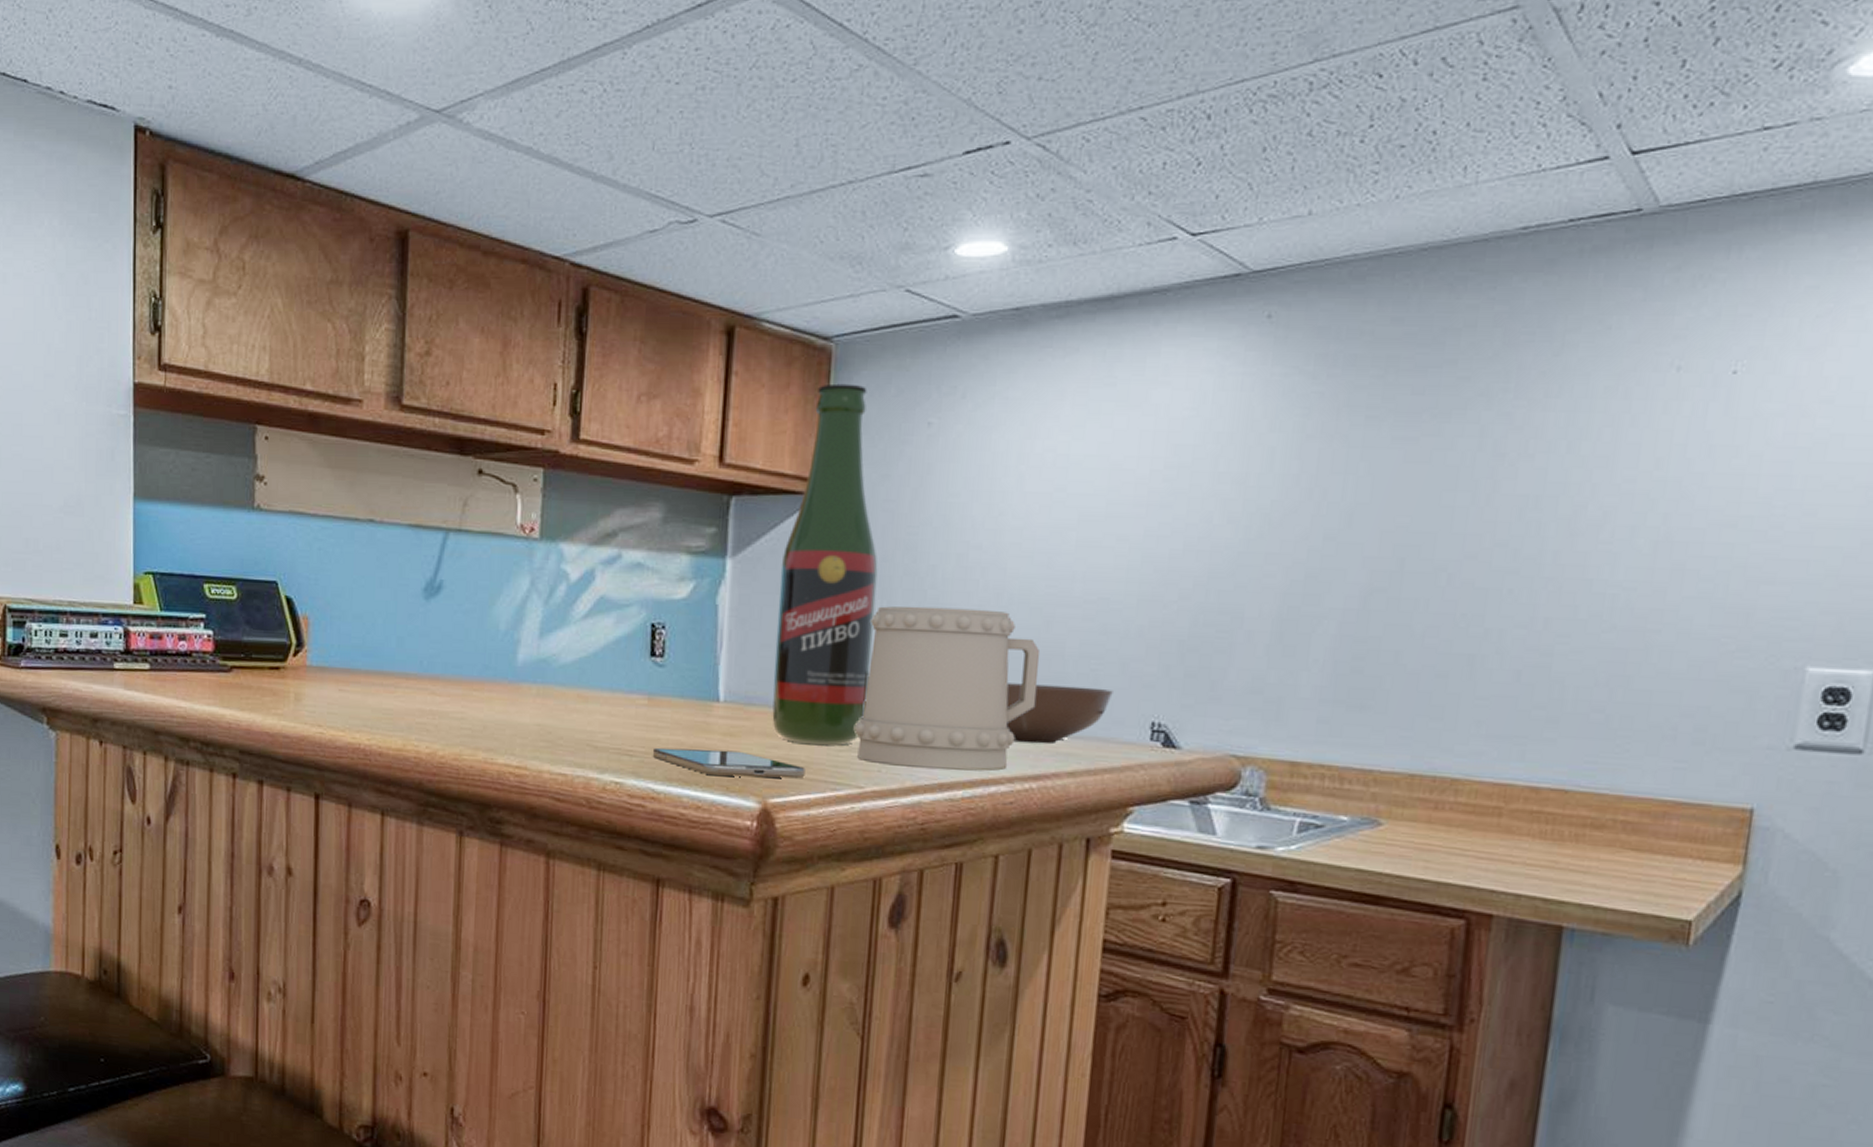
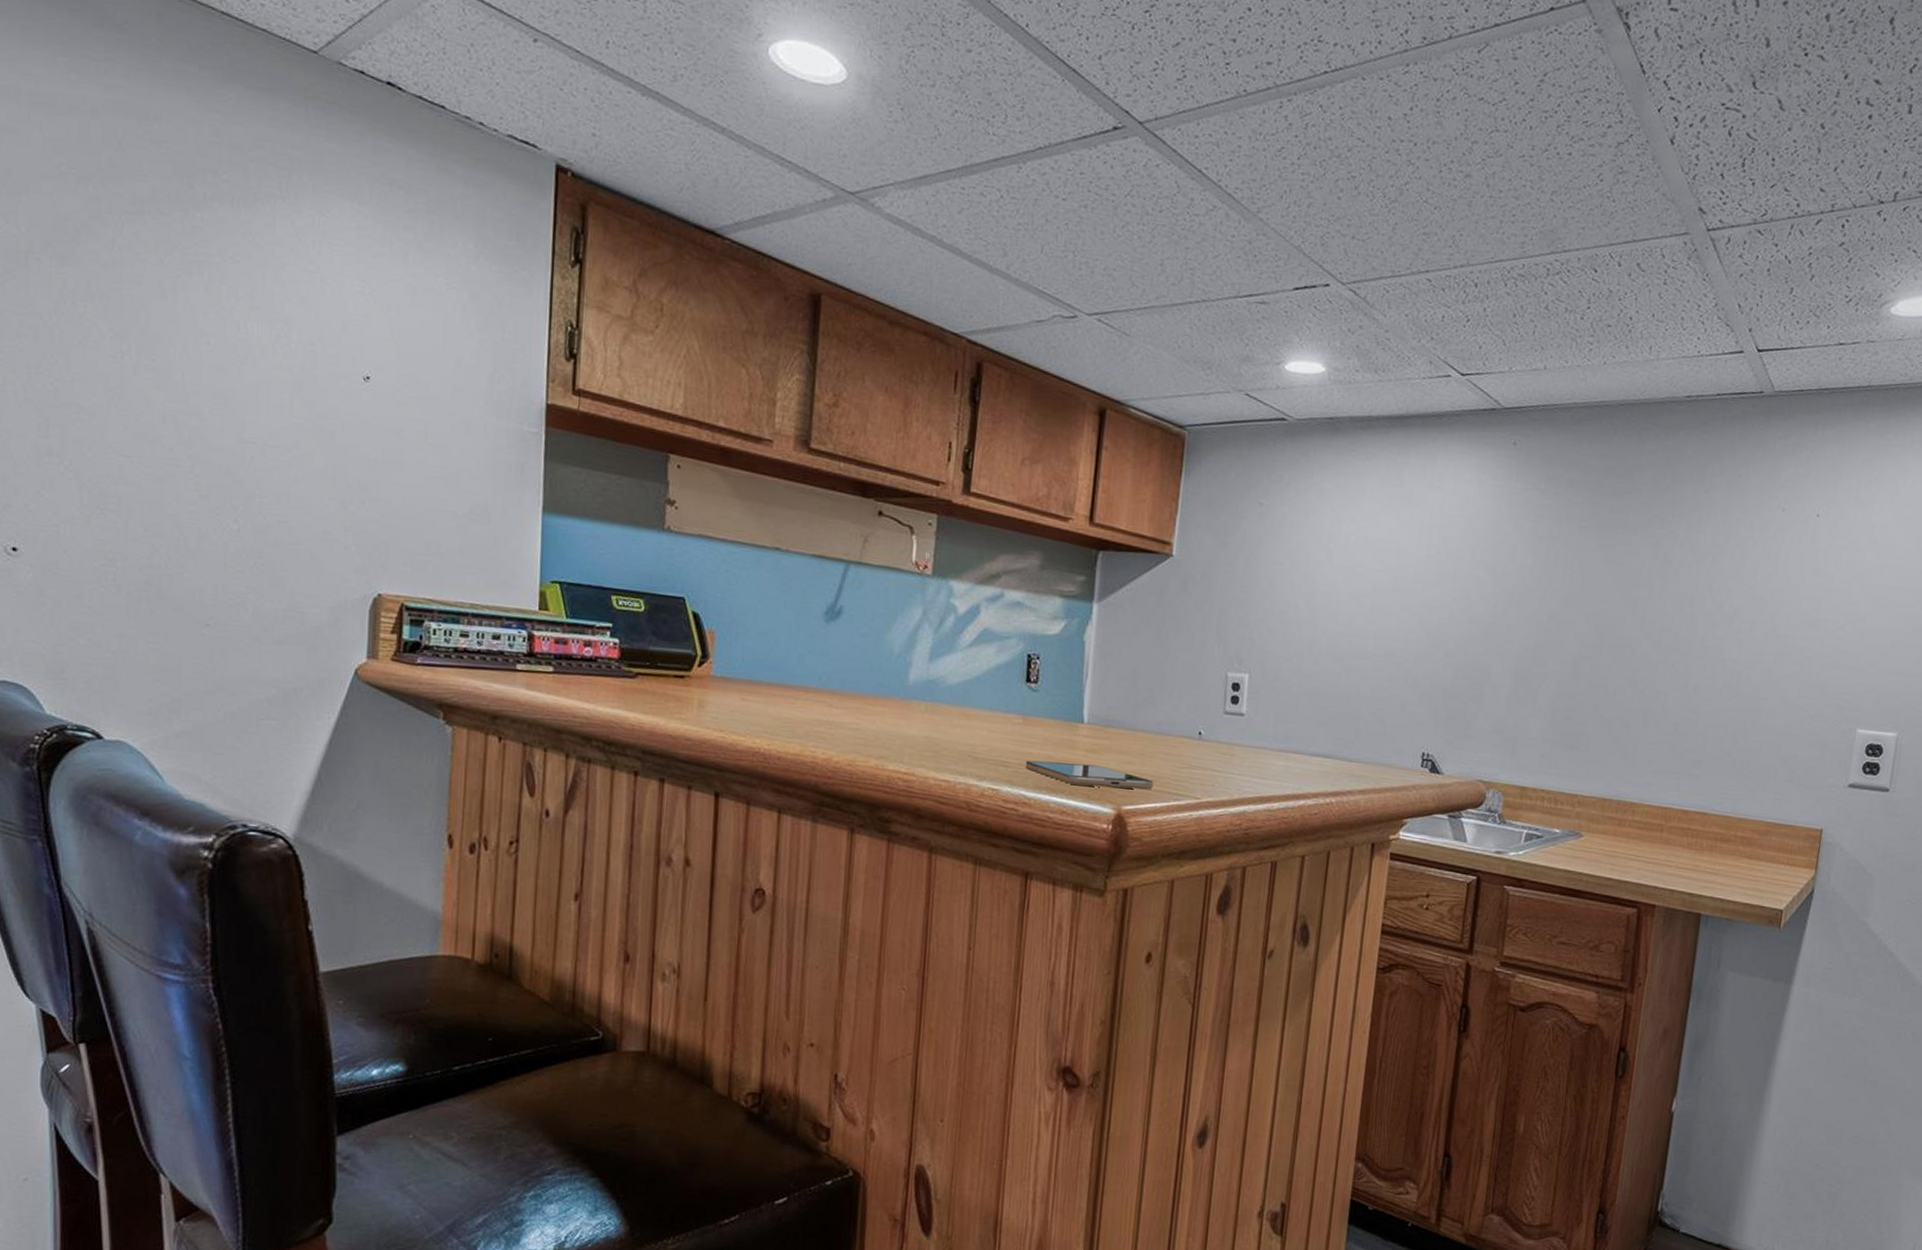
beer bottle: present [772,383,879,746] -> none [1127,464,1218,764]
beer mug: present [853,606,1041,772] -> none [1193,650,1341,788]
bowl: present [1006,683,1113,745] -> none [1313,717,1395,768]

